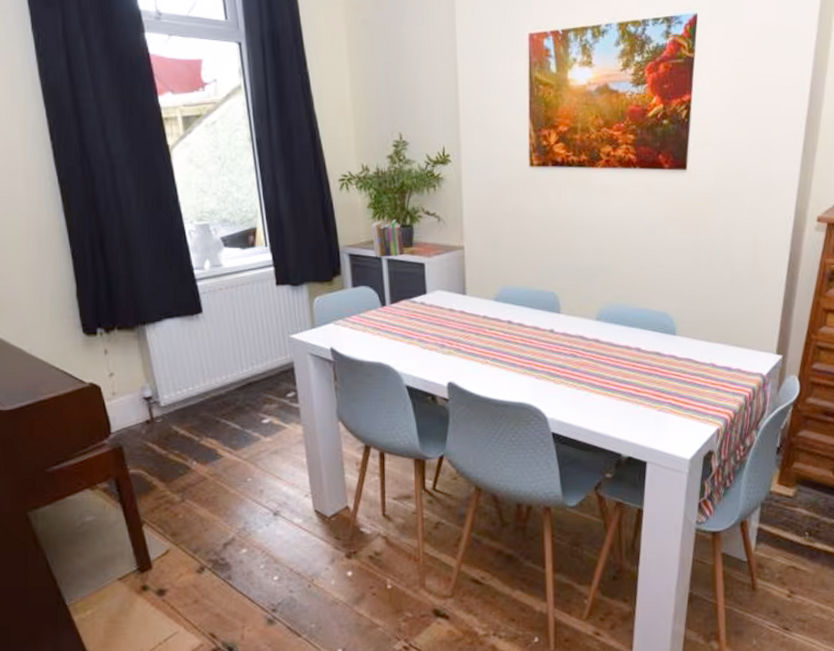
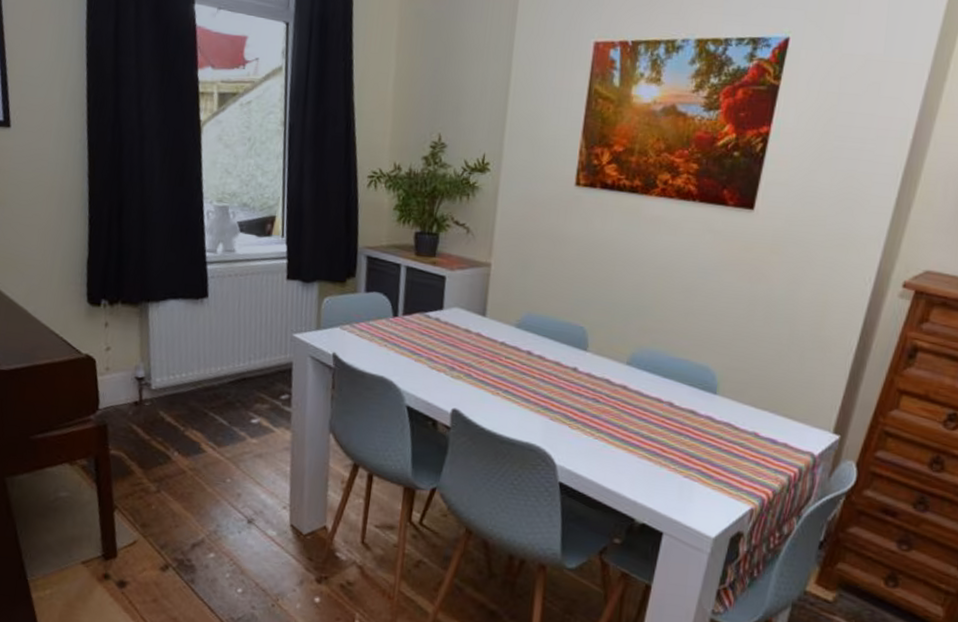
books: present [371,219,405,257] -> none [393,225,427,265]

